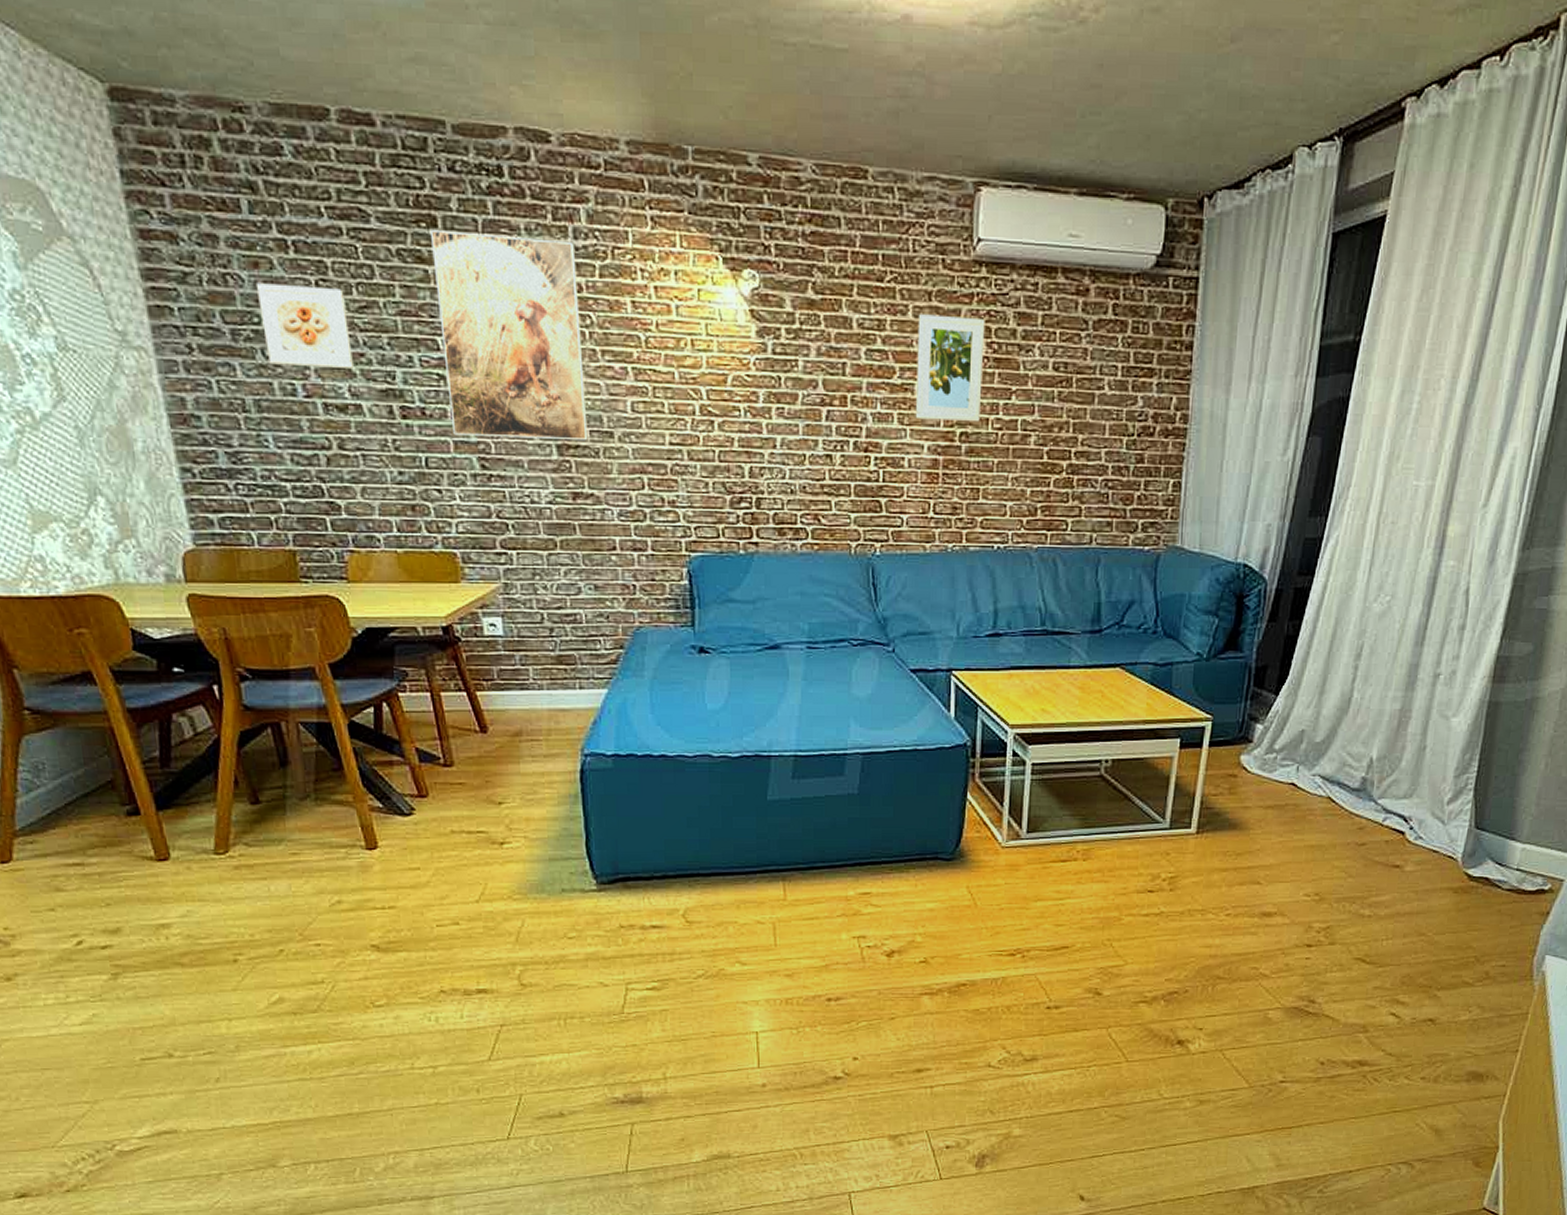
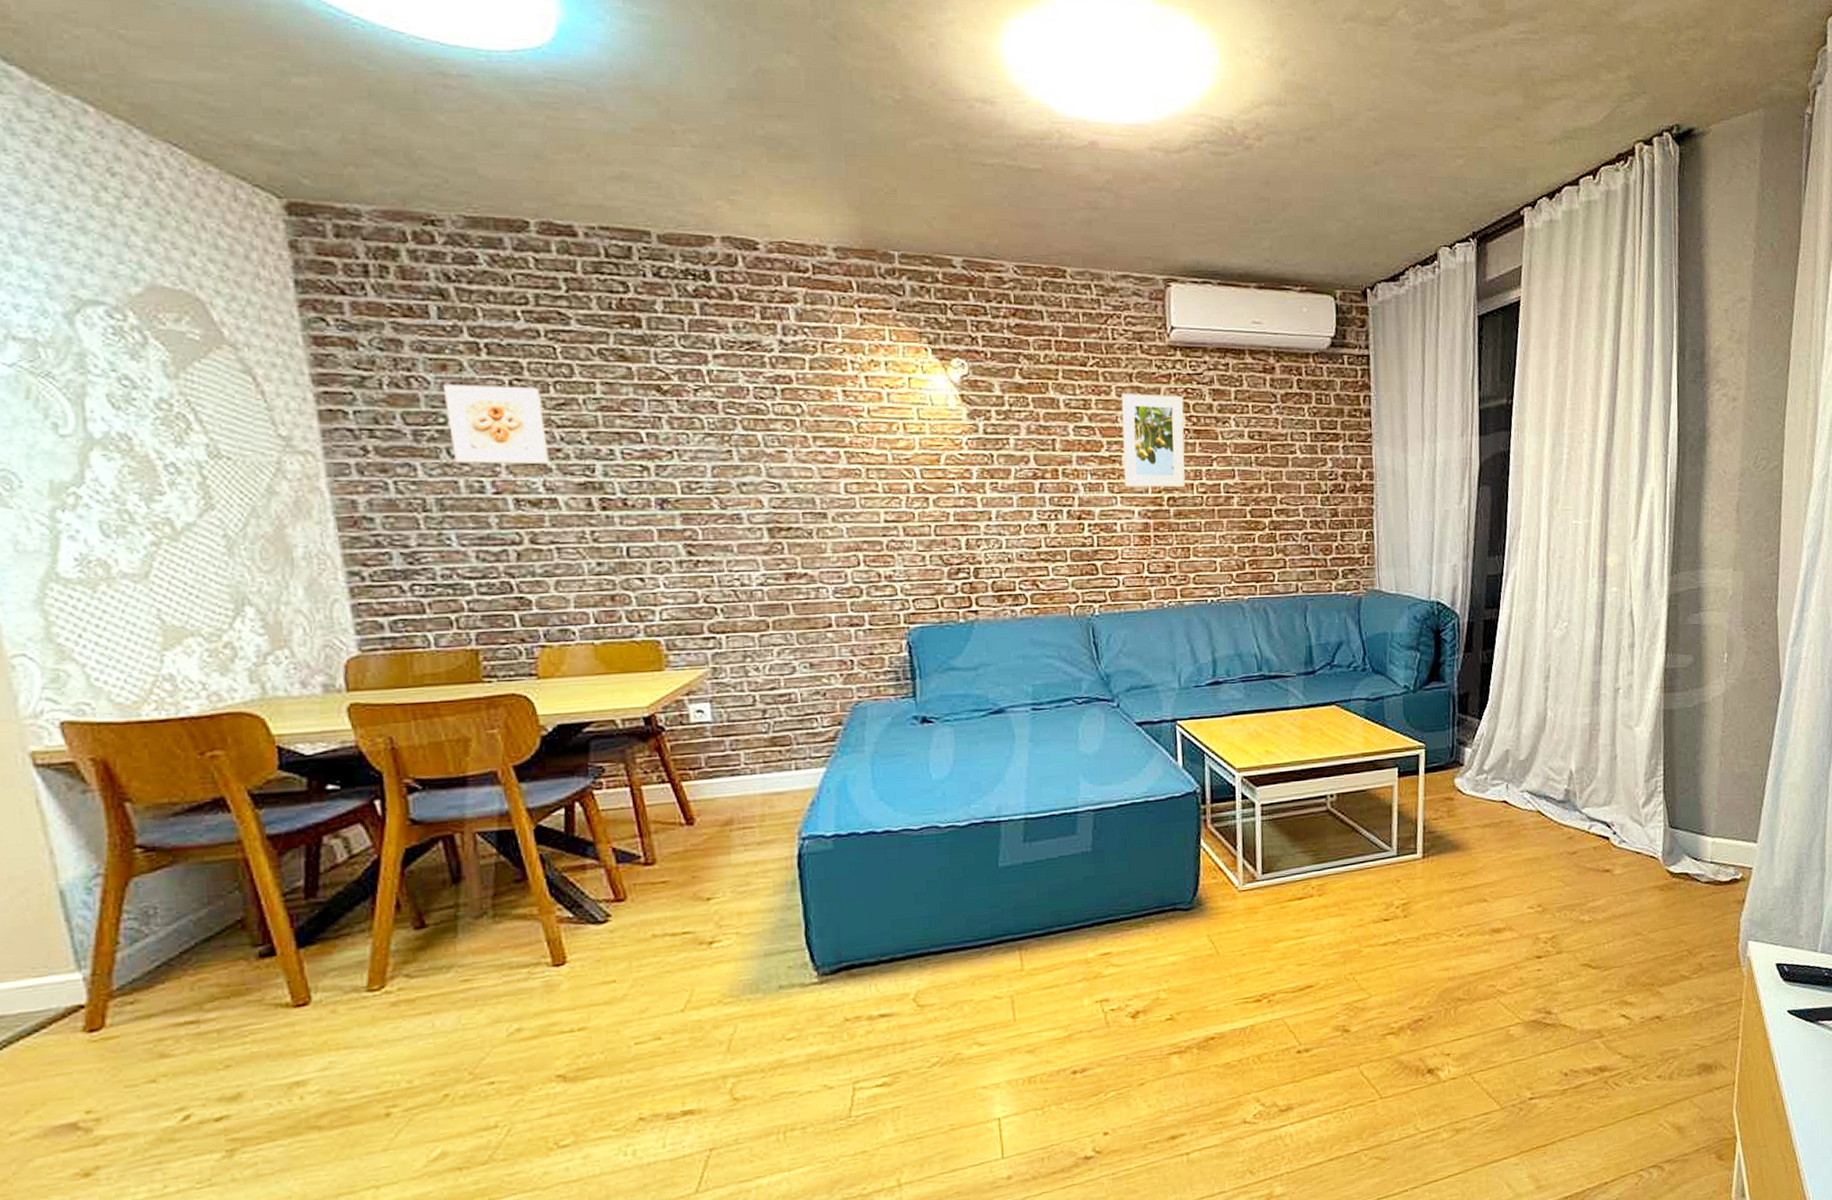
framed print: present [431,230,588,441] -> none [635,331,801,524]

